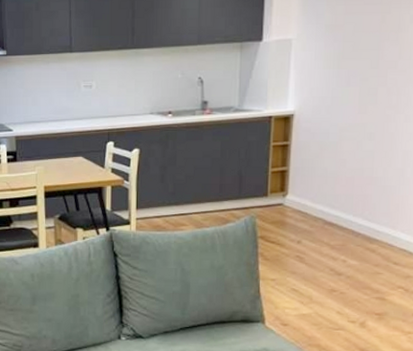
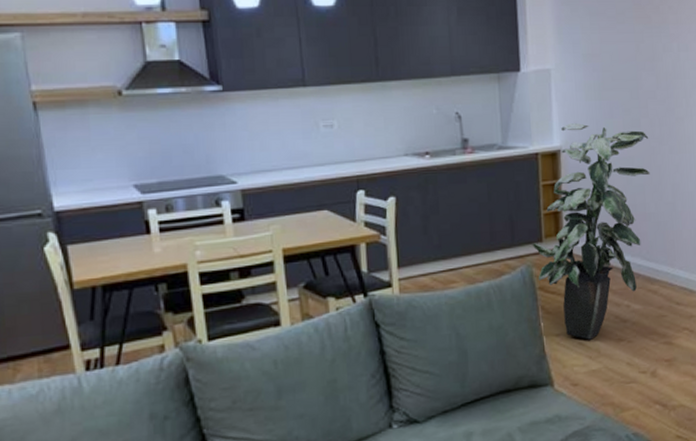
indoor plant: none [257,90,385,287] -> present [532,123,650,340]

